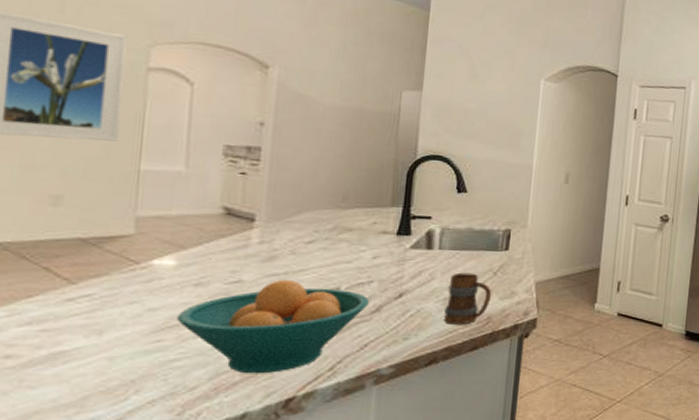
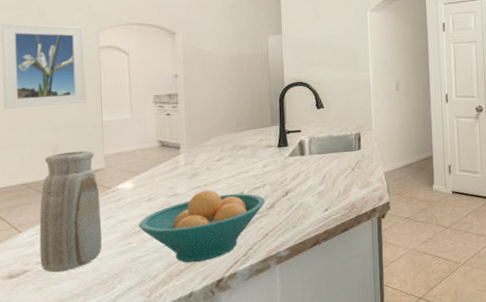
vase: none [10,206,121,372] -> present [39,150,103,273]
mug: present [444,272,492,325] -> none [320,170,353,213]

